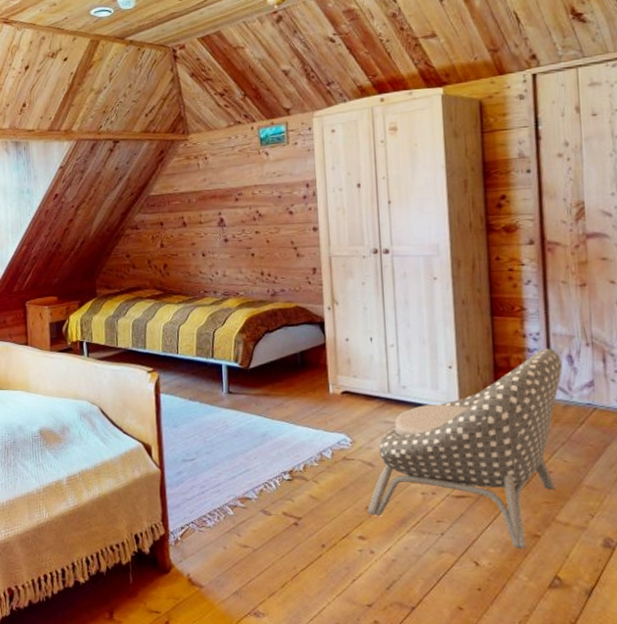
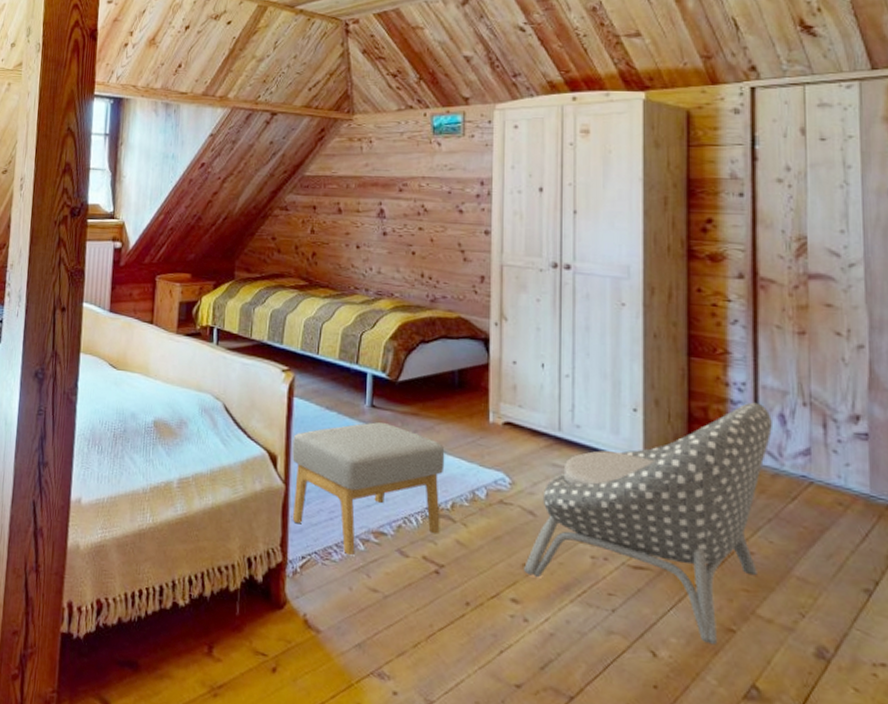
footstool: none [163,406,296,521] -> present [292,422,445,556]

